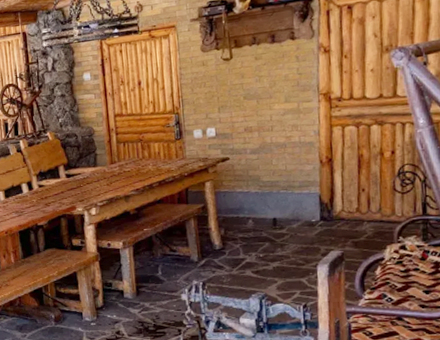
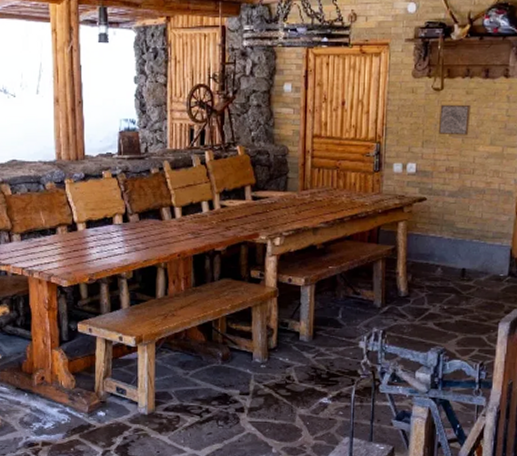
wall art: none [231,68,263,99] -> present [438,104,472,136]

